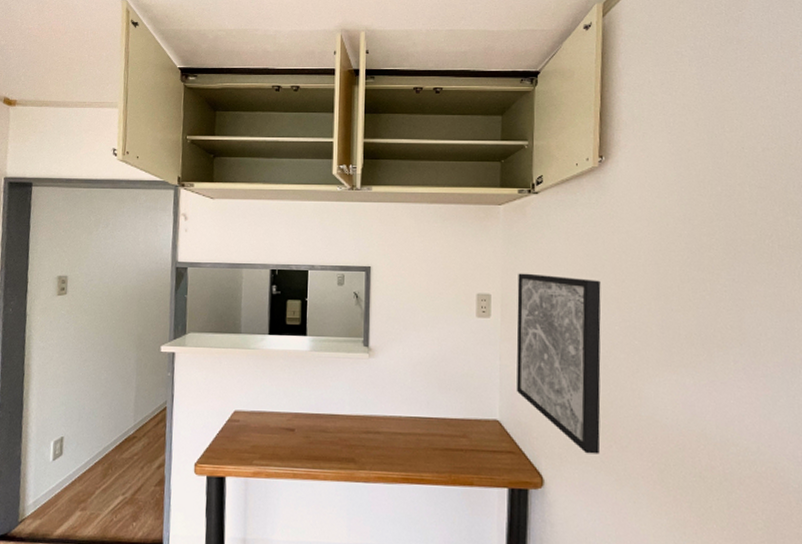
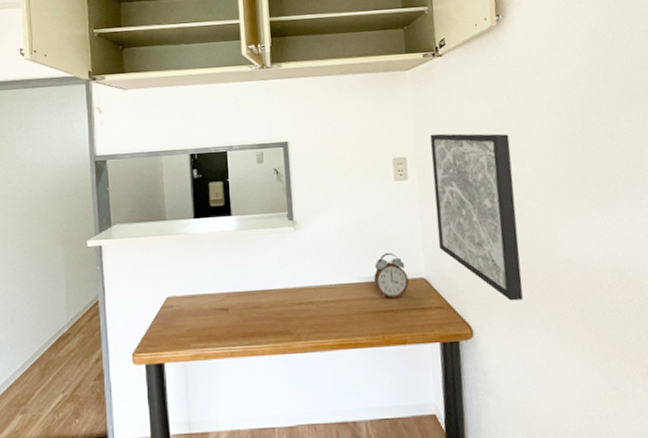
alarm clock: none [446,389,481,437] -> present [374,252,409,298]

